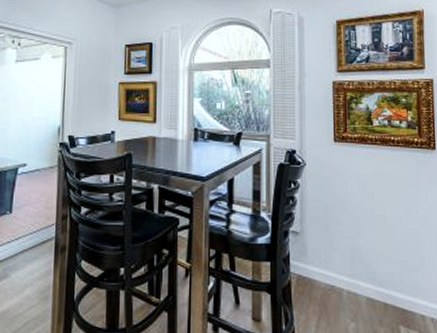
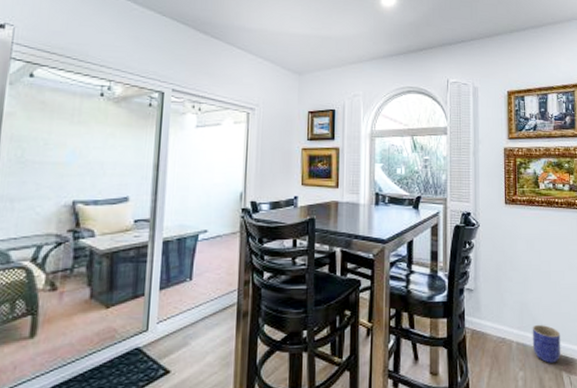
planter: none [365,272,398,315] -> present [532,324,561,363]

